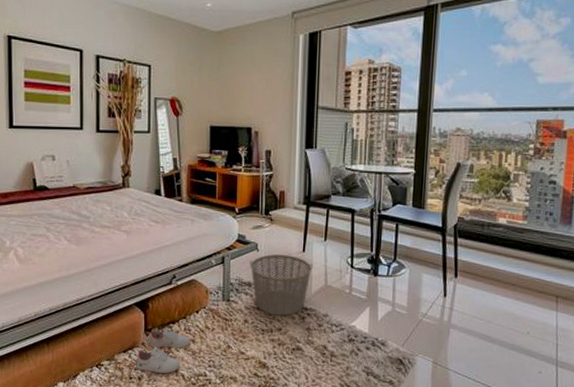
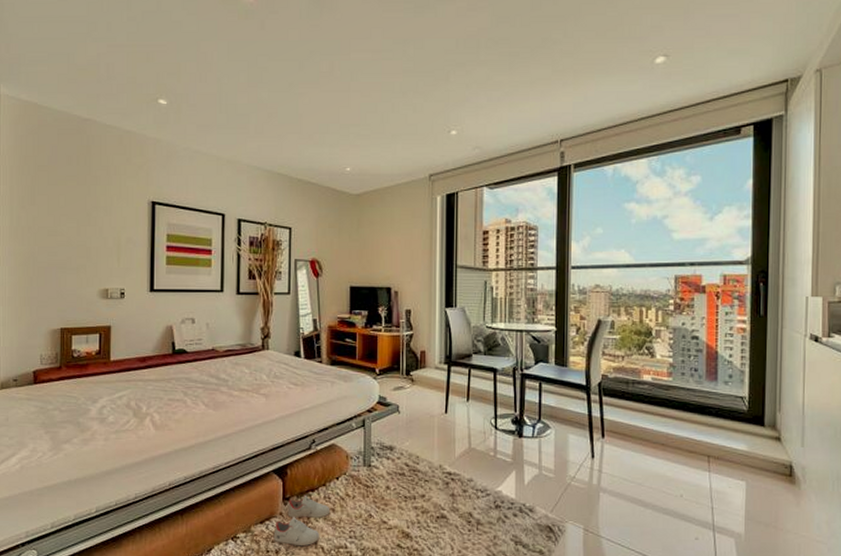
basket: present [249,254,313,316] -> none [391,416,456,482]

